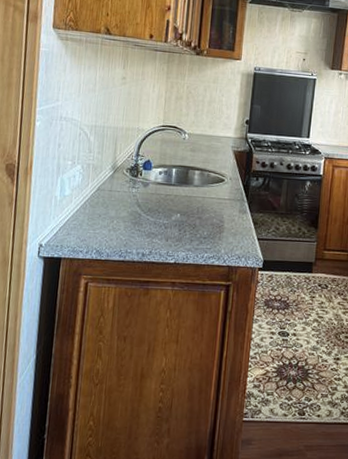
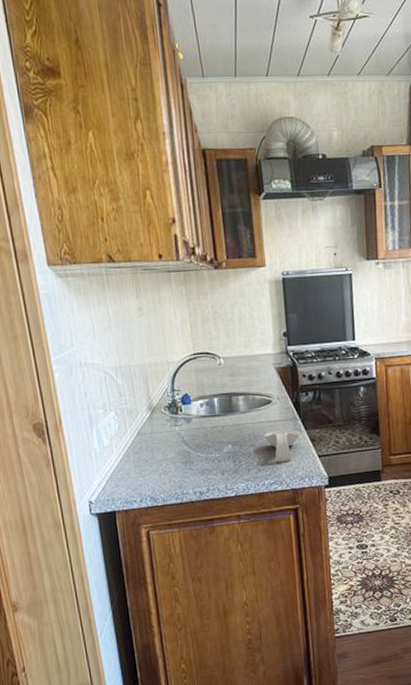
spoon rest: none [211,208,245,239] -> present [264,429,300,462]

